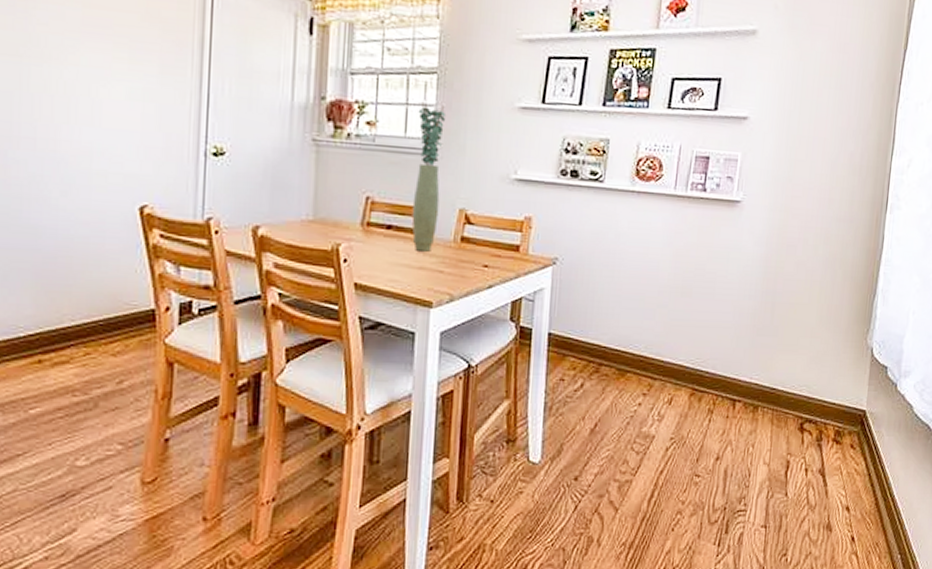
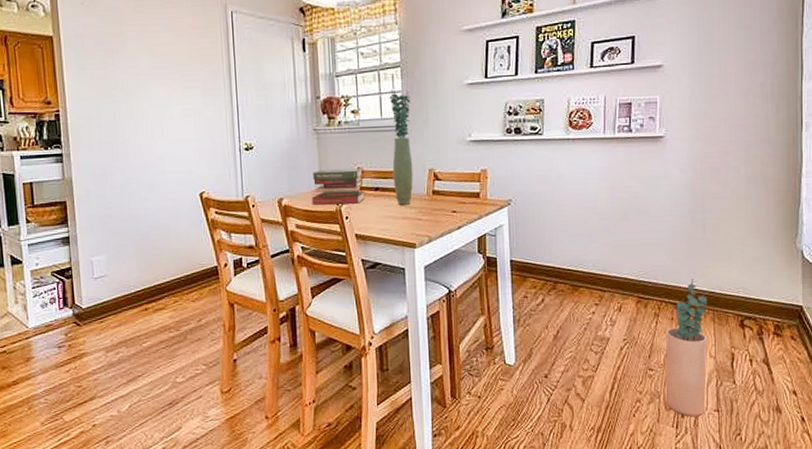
books: none [300,193,373,245] -> present [312,168,366,205]
vase: none [710,372,769,533] -> present [665,279,708,417]

